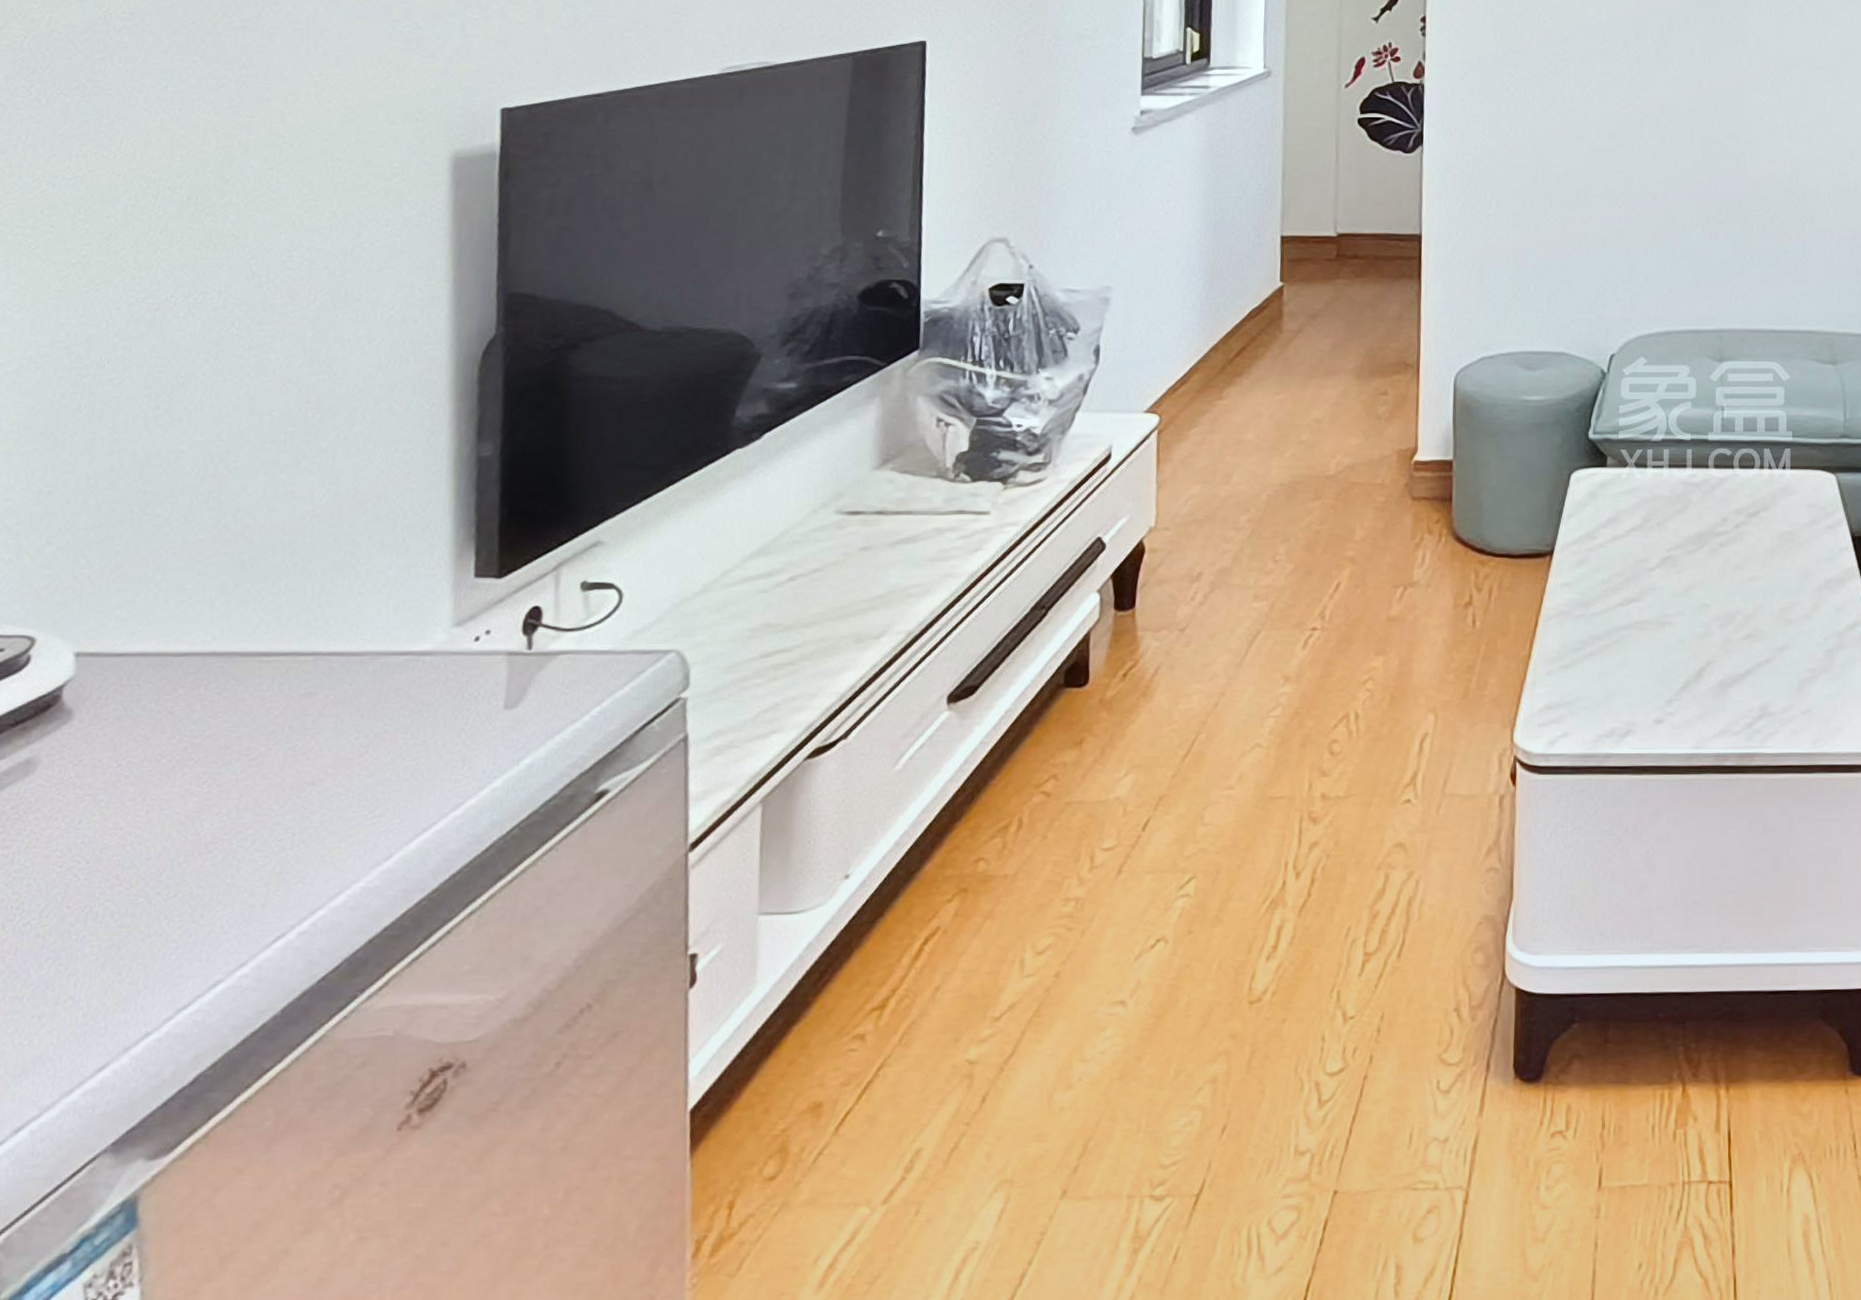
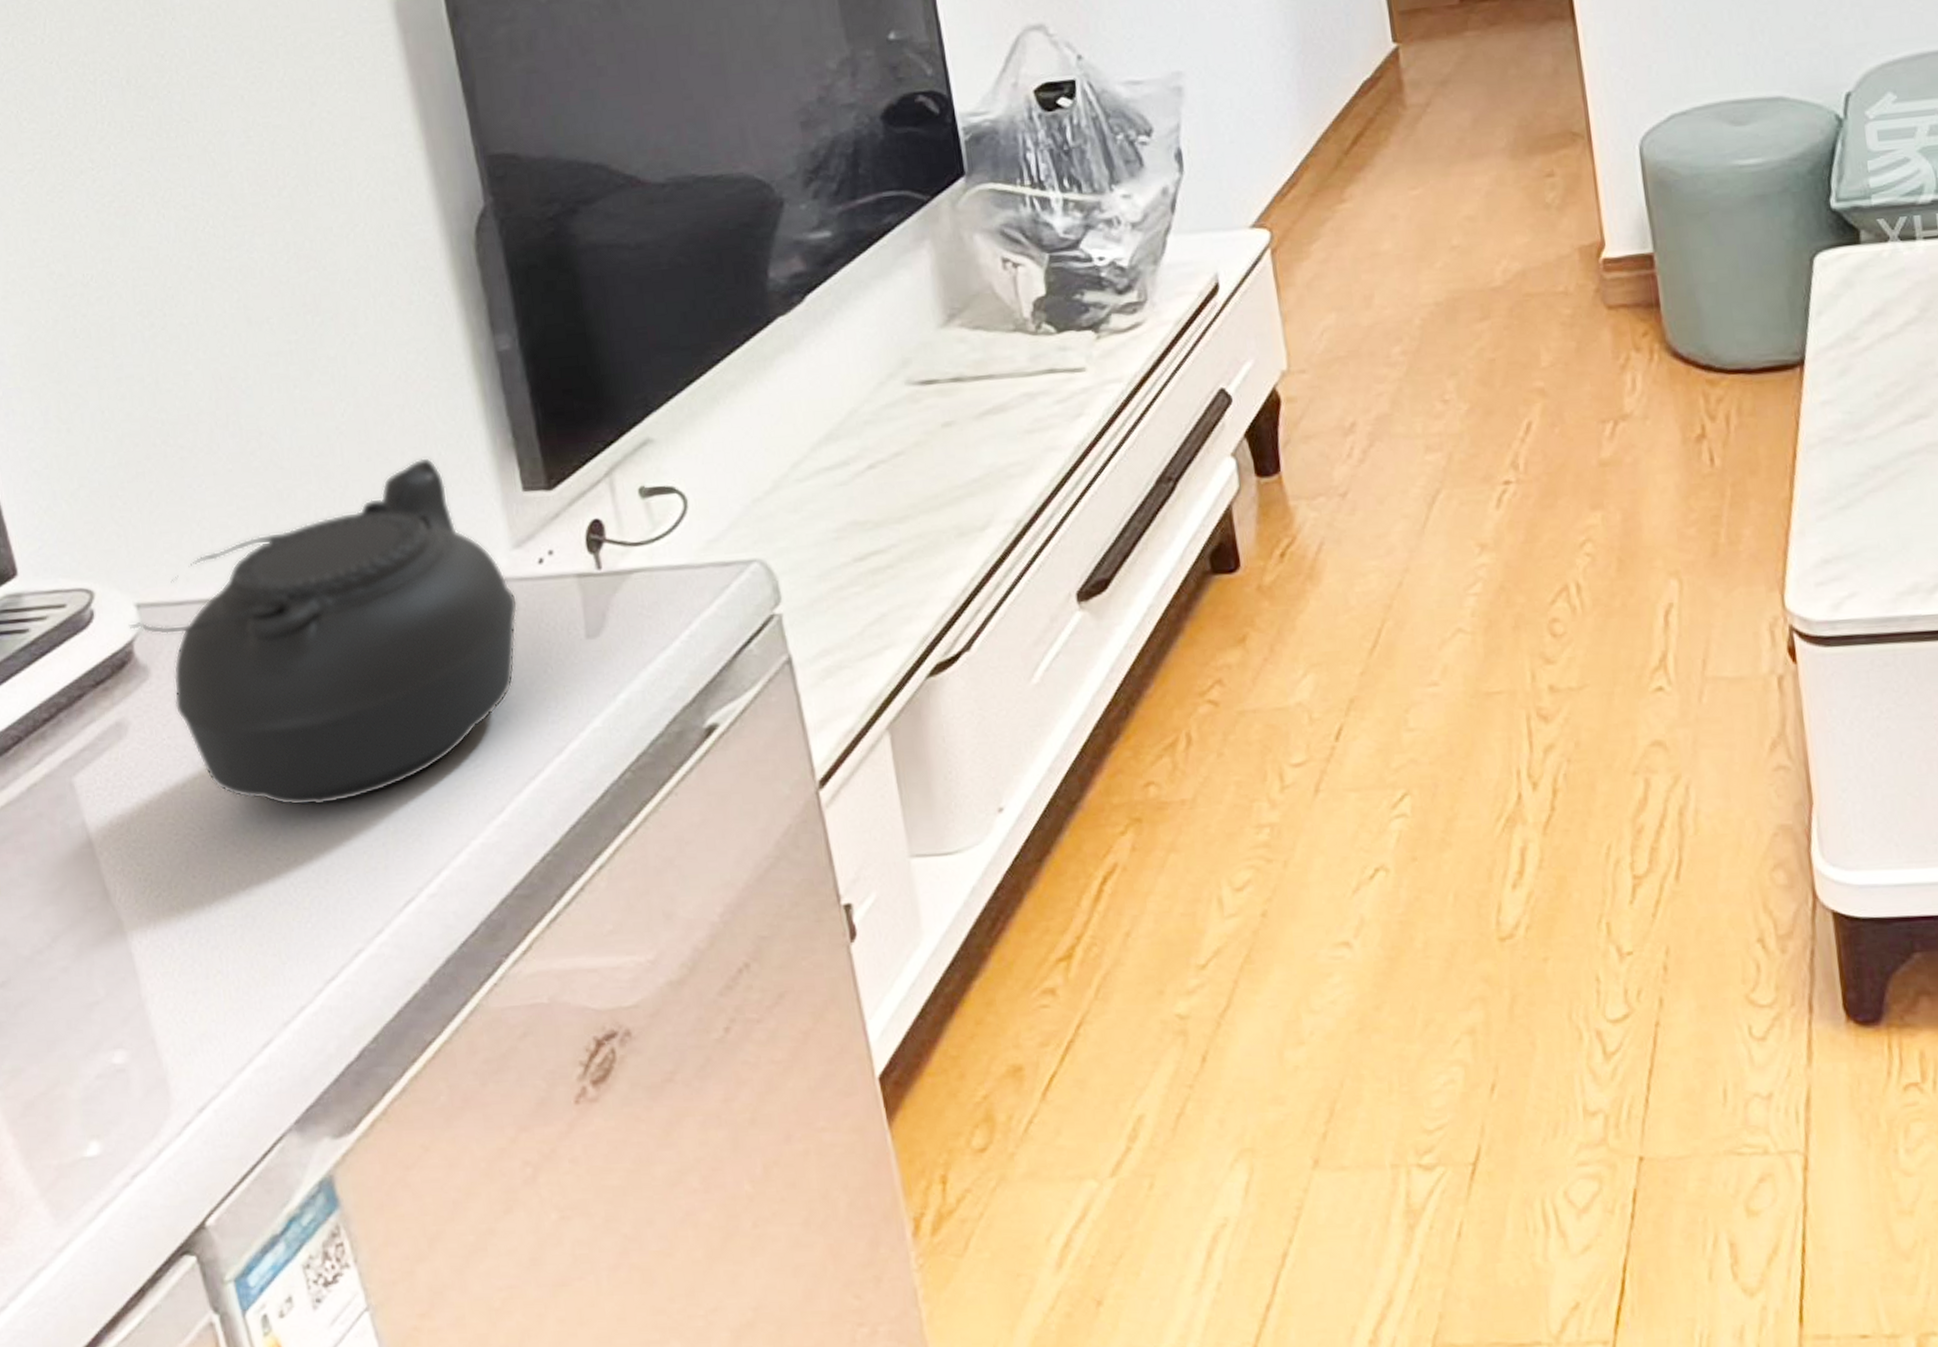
teapot: none [63,541,448,846] -> present [128,457,518,807]

